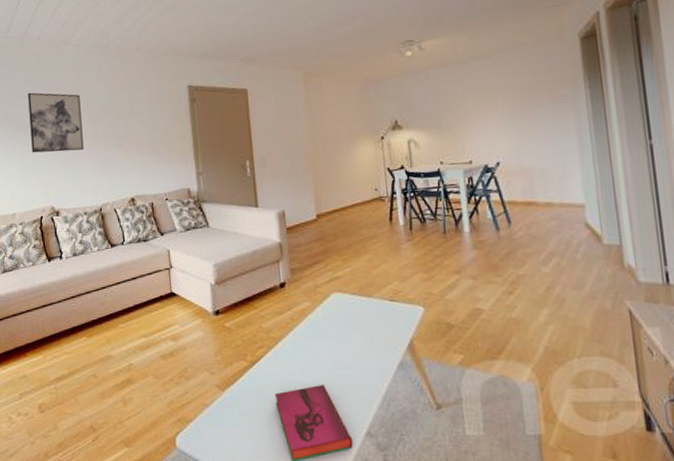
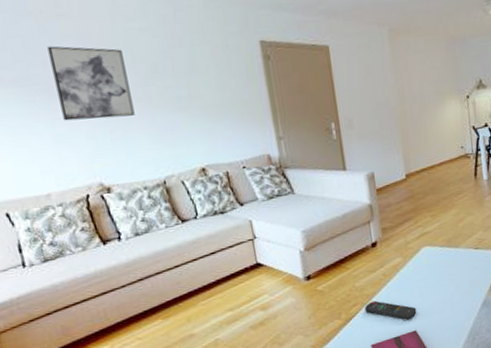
remote control: none [270,345,325,373] -> present [364,300,417,321]

